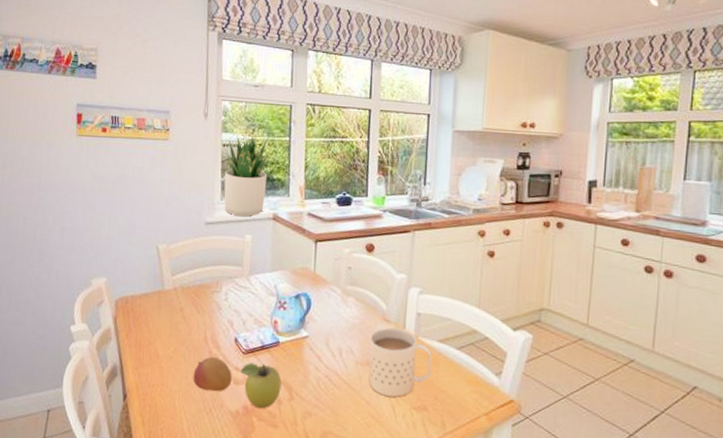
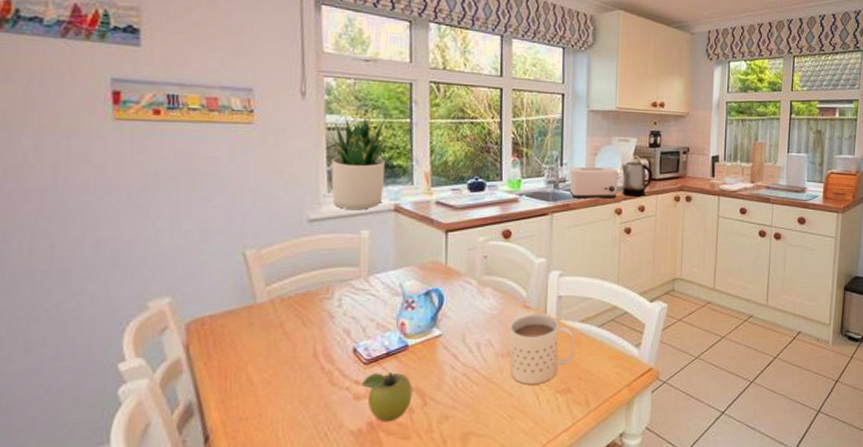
fruit: present [193,357,232,392] -> none [301,373,352,414]
toaster: none [432,186,484,219] -> present [569,166,620,199]
kettle: none [486,183,520,220] -> present [621,161,653,197]

